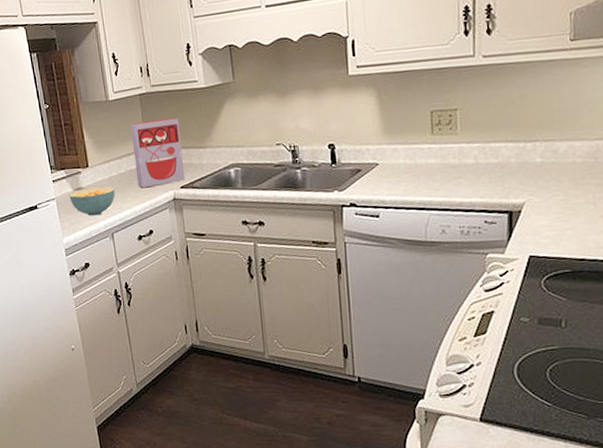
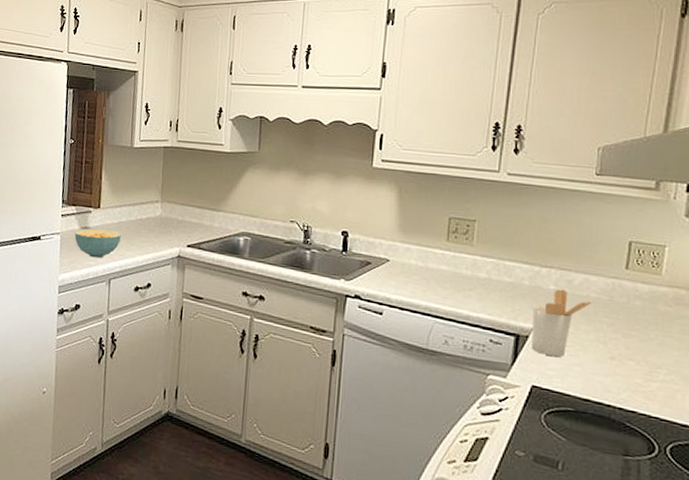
cereal box: present [130,118,185,188] -> none [145,173,198,240]
utensil holder: none [523,160,581,226] -> present [532,289,595,357]

